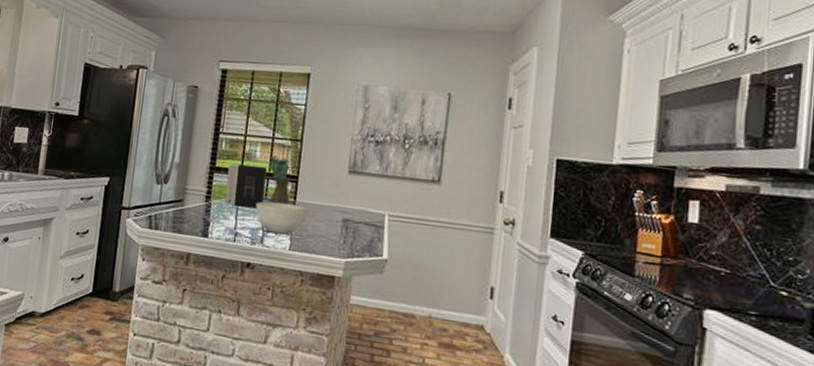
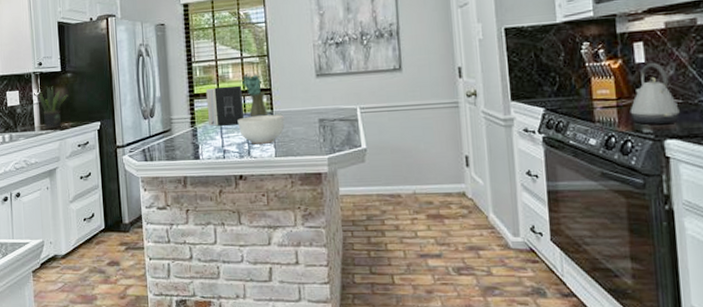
potted plant: none [48,129,81,176] -> present [38,86,68,129]
kettle: none [673,225,726,294] -> present [629,63,680,125]

